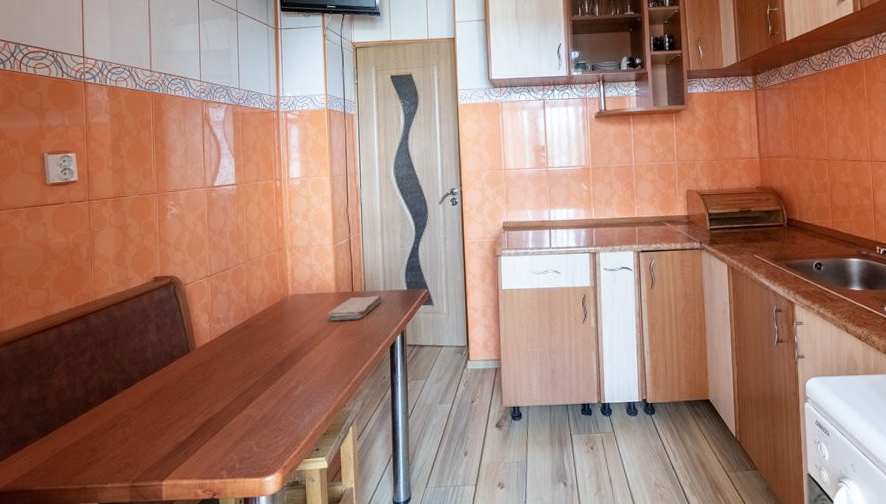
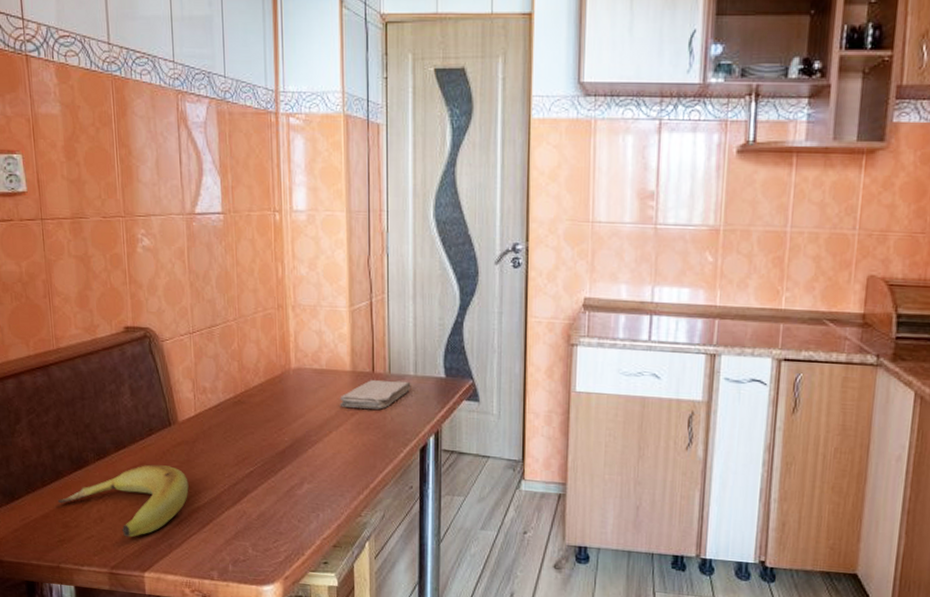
banana: none [87,386,204,452] -> present [57,464,189,538]

